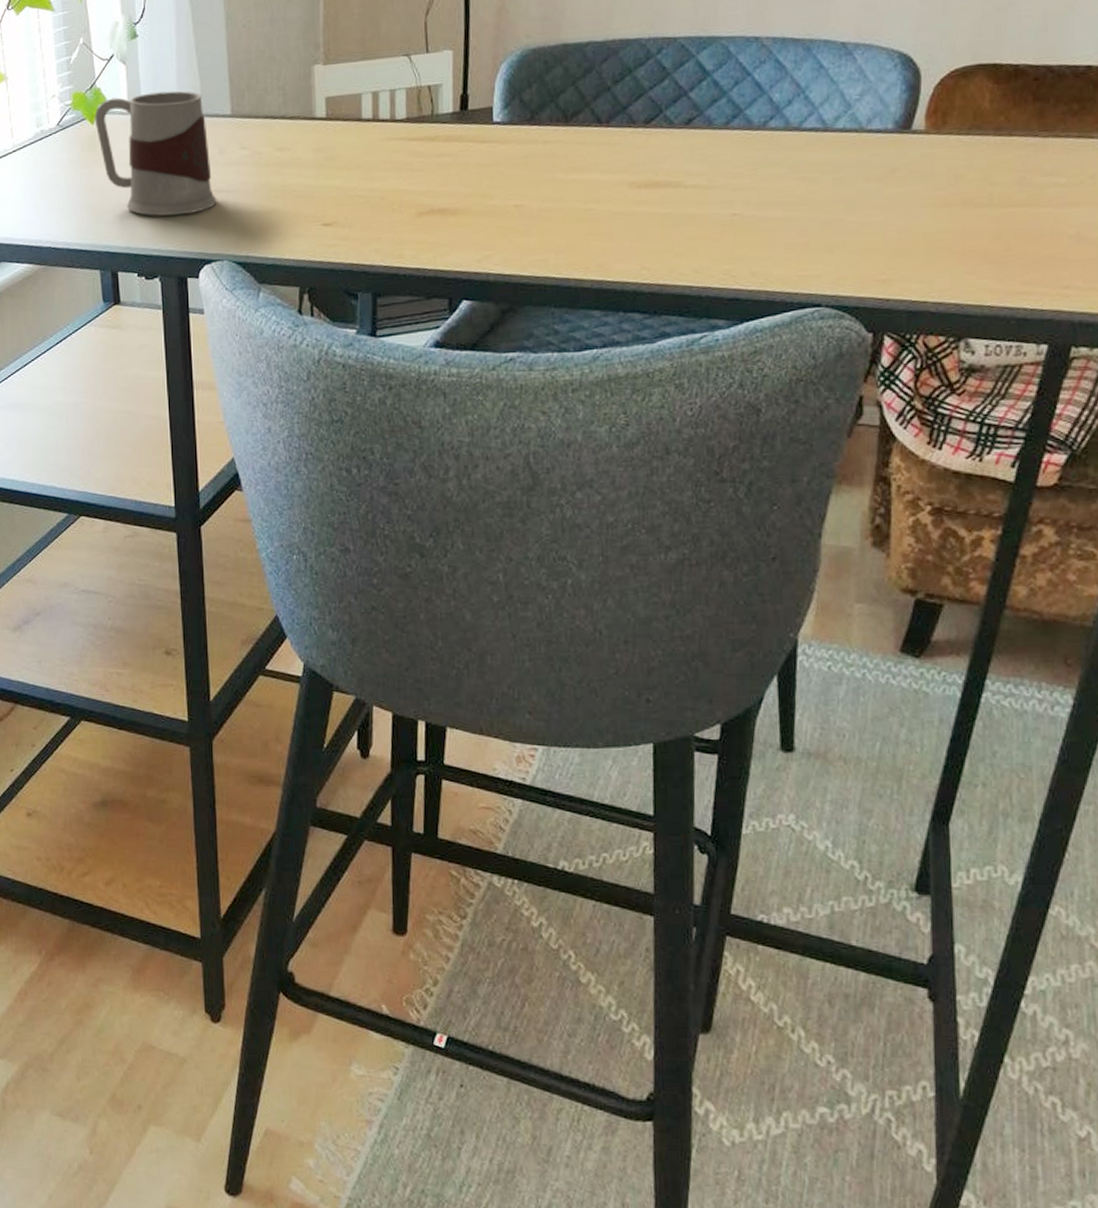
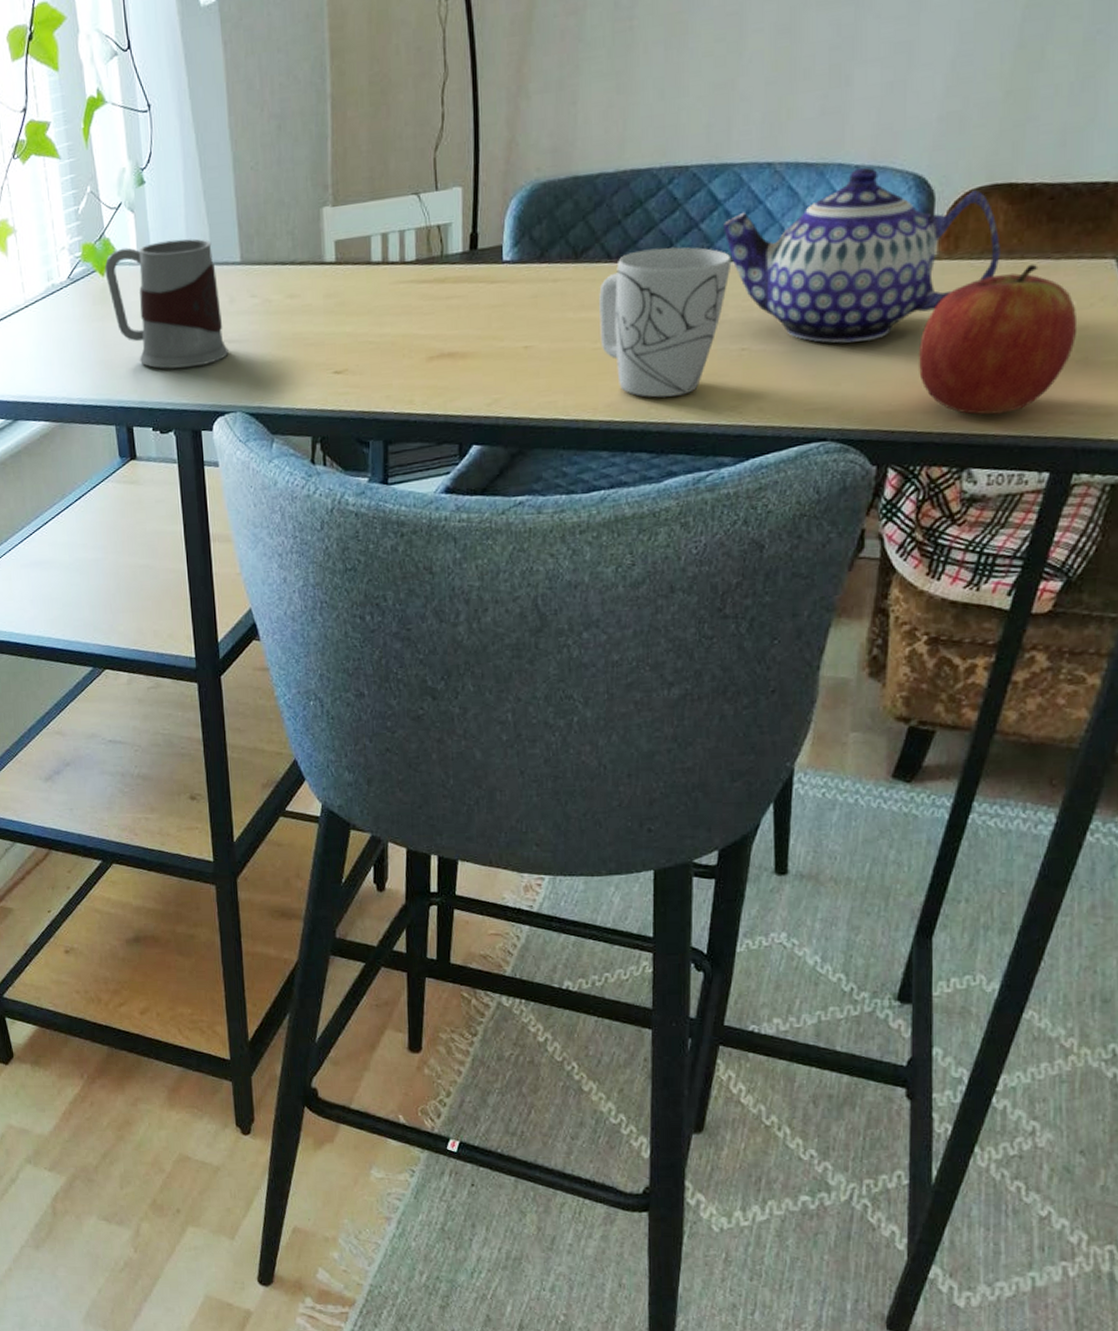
mug: none [589,114,721,259] -> present [599,247,732,398]
teapot: none [712,44,988,212] -> present [724,167,1001,343]
apple: none [911,141,1068,286] -> present [919,264,1078,415]

